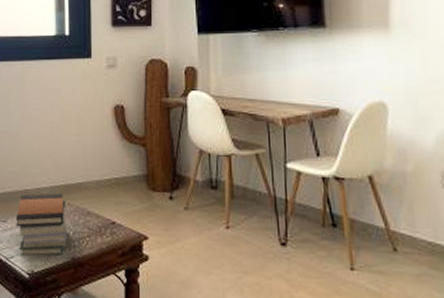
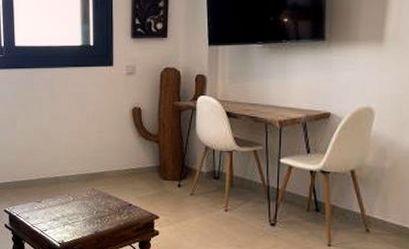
book stack: present [16,193,68,256] -> none [49,180,92,230]

